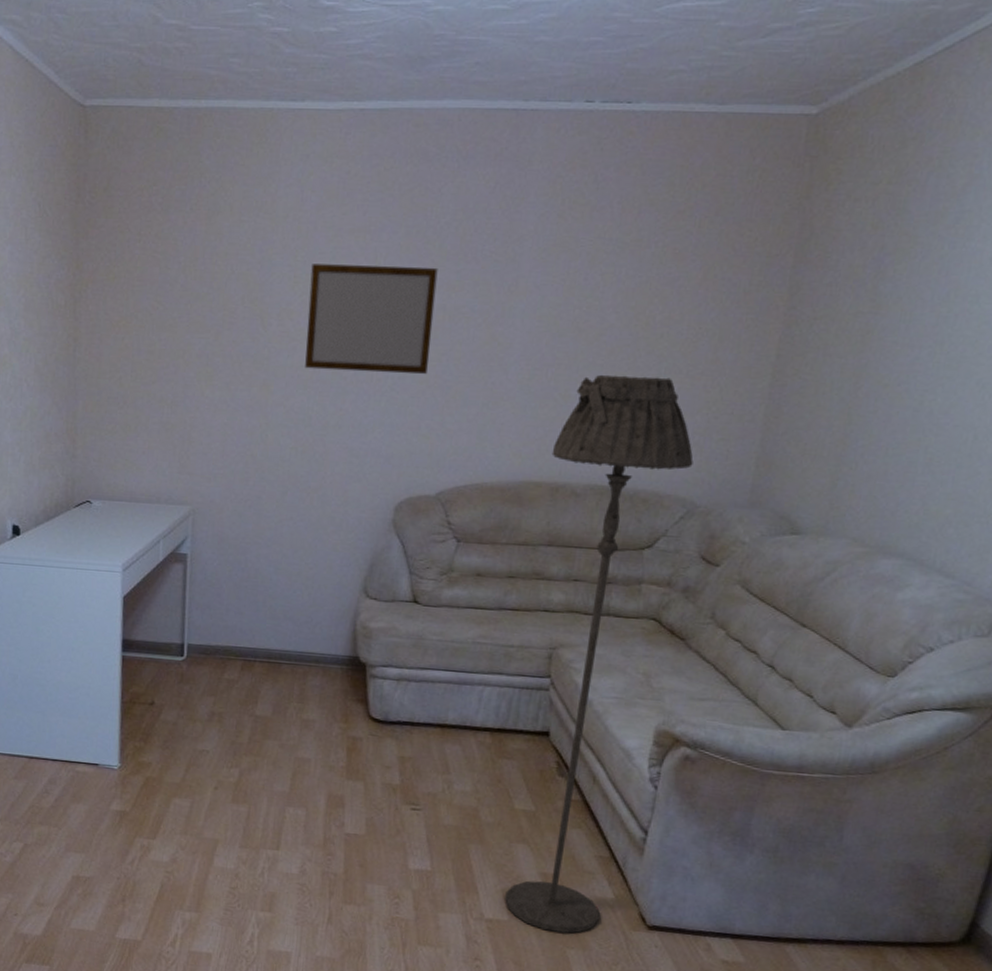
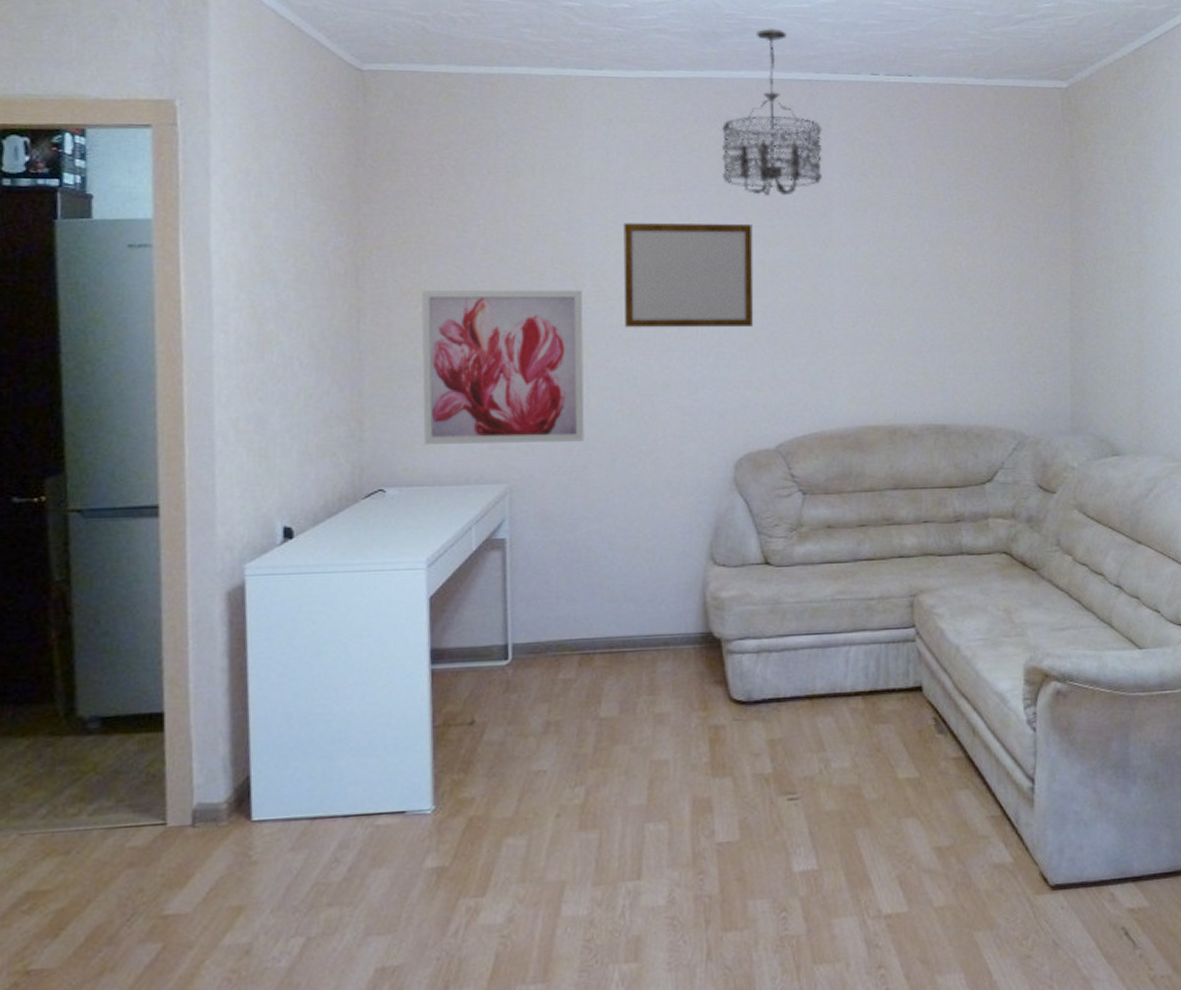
wall art: none [124,324,268,473] -> present [421,289,585,444]
chandelier: none [413,50,523,239] -> present [721,28,822,196]
floor lamp: present [505,374,694,934] -> none [885,318,1016,915]

